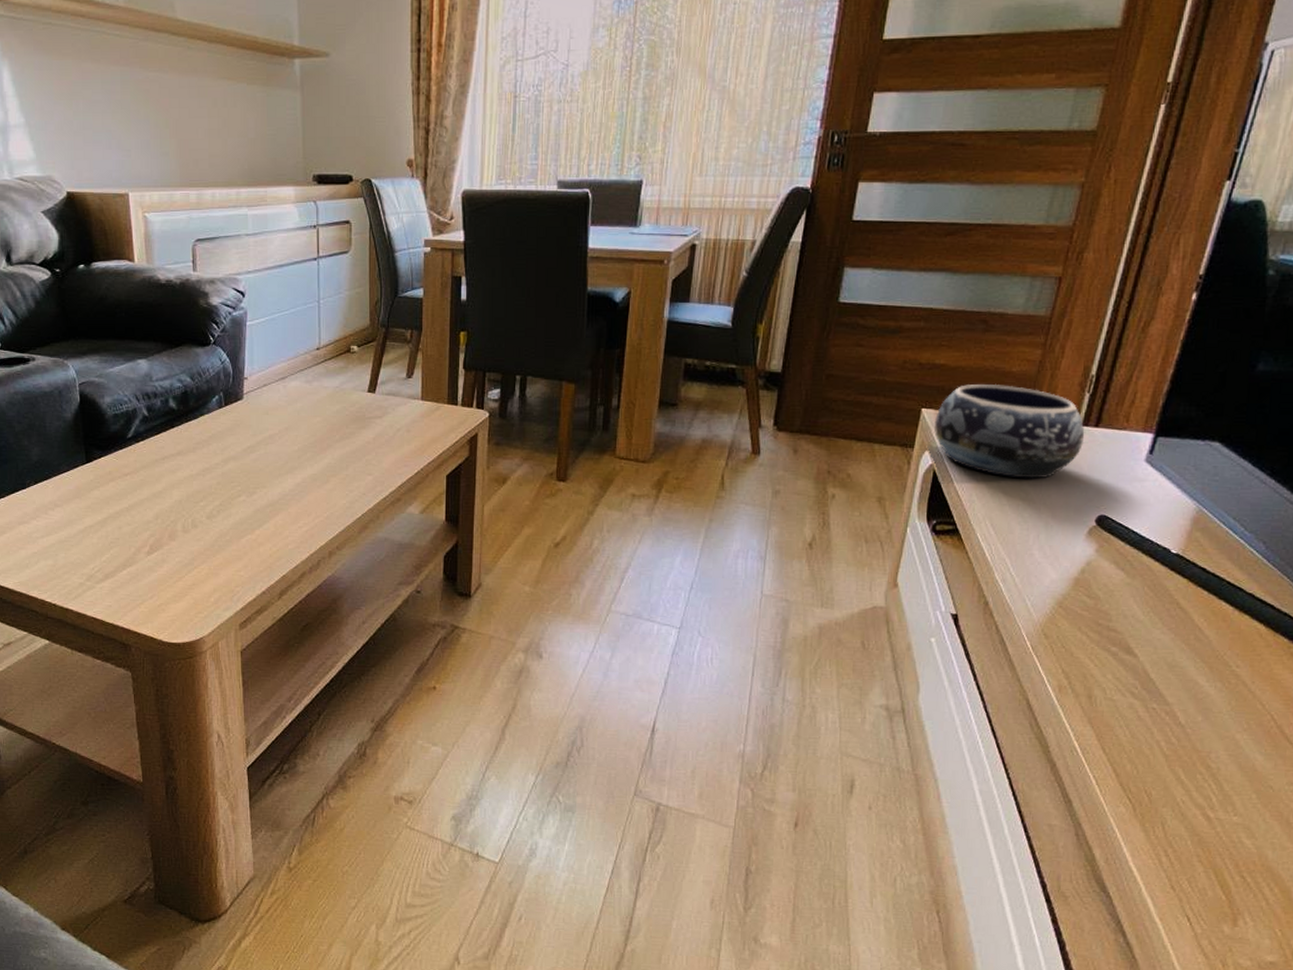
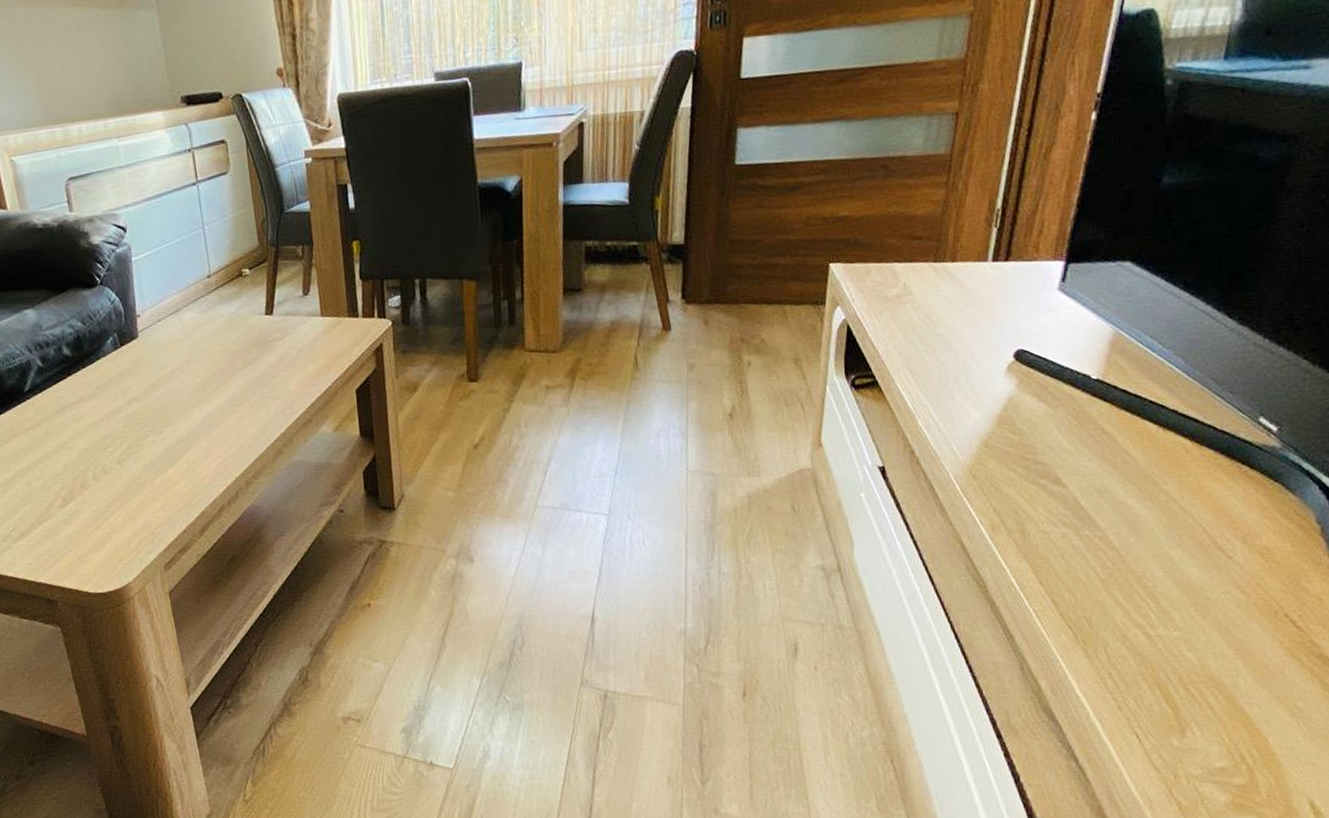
decorative bowl: present [935,383,1085,479] -> none [844,229,996,323]

